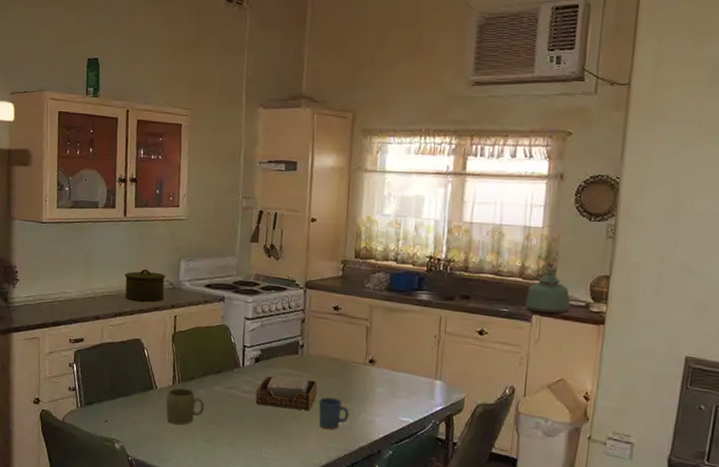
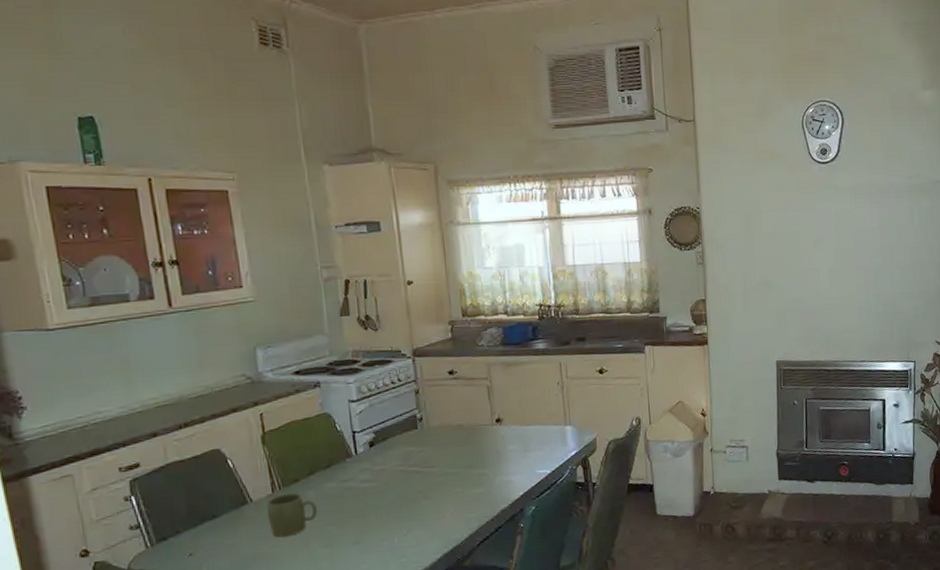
cooking pot: present [124,268,166,302] -> none [183,365,241,406]
napkin holder: present [255,375,318,410] -> none [376,450,446,493]
mug: present [318,397,349,430] -> none [449,466,484,501]
kettle: present [524,262,571,315] -> none [636,294,677,344]

